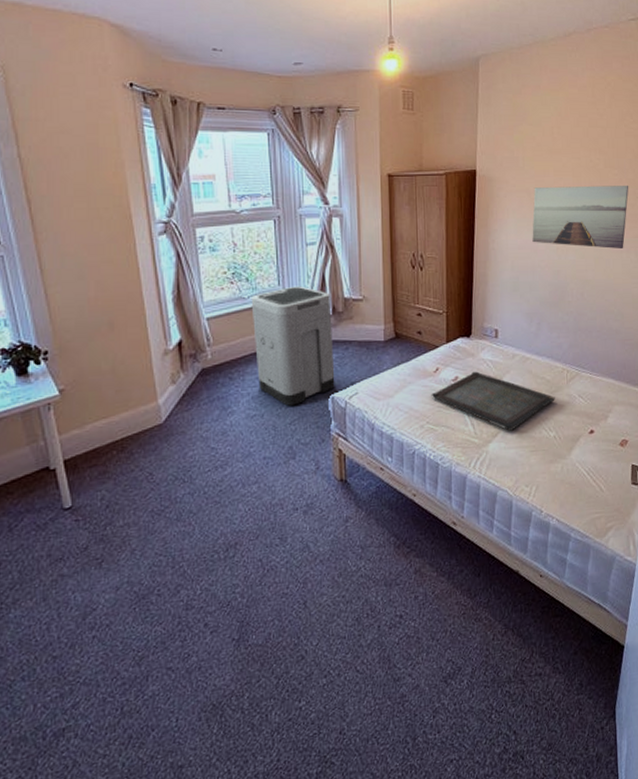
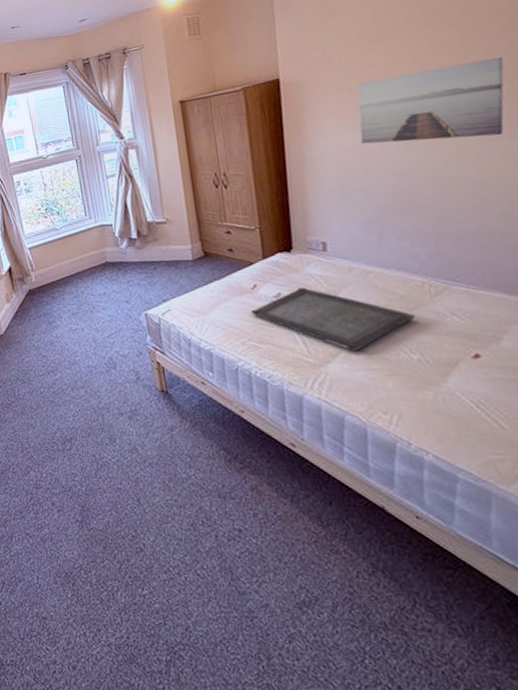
trash can: present [251,286,335,406] -> none [63,214,147,321]

